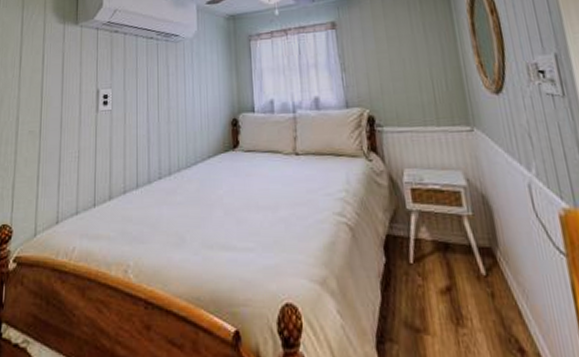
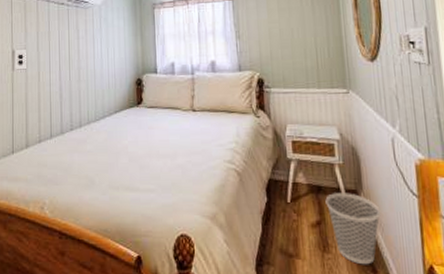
wastebasket: none [454,251,523,343] -> present [325,193,381,265]

